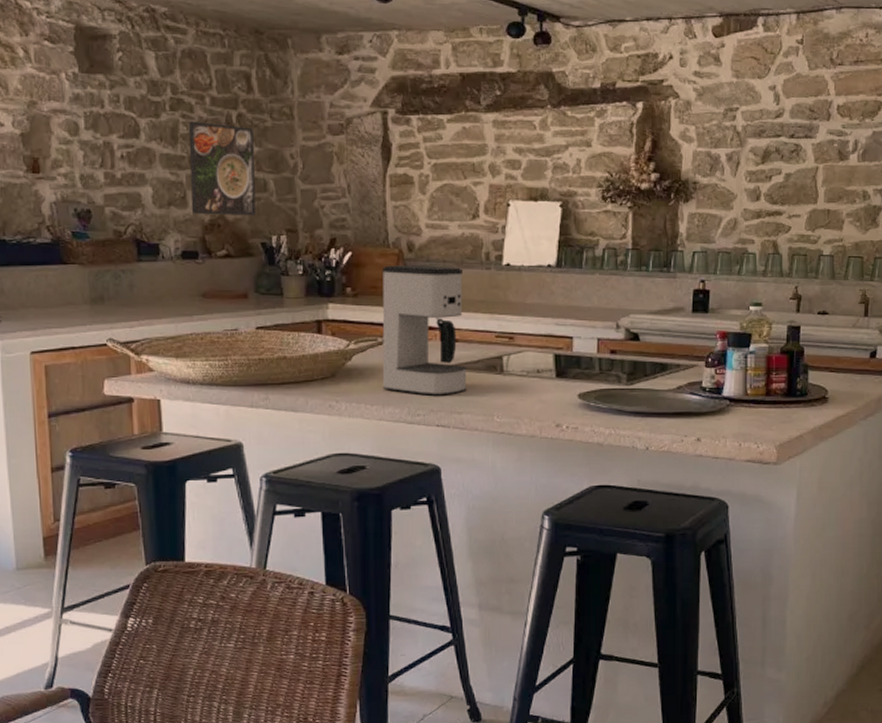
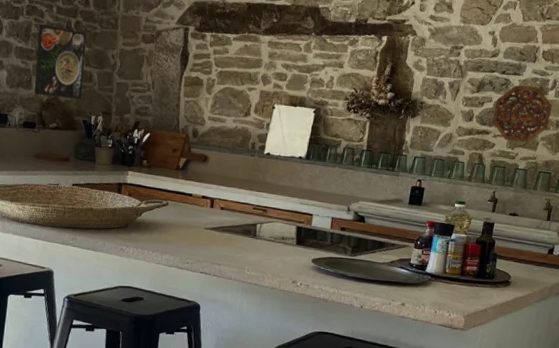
coffee maker: present [382,264,467,396] -> none [162,146,234,250]
decorative platter: none [784,151,856,223] -> present [492,85,553,143]

